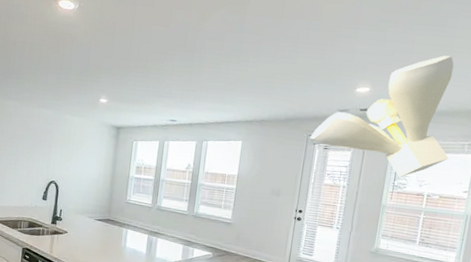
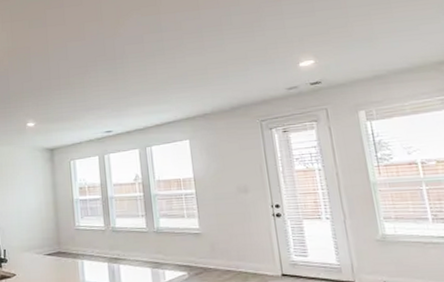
ceiling fan: present [310,55,454,178] -> none [264,12,432,149]

